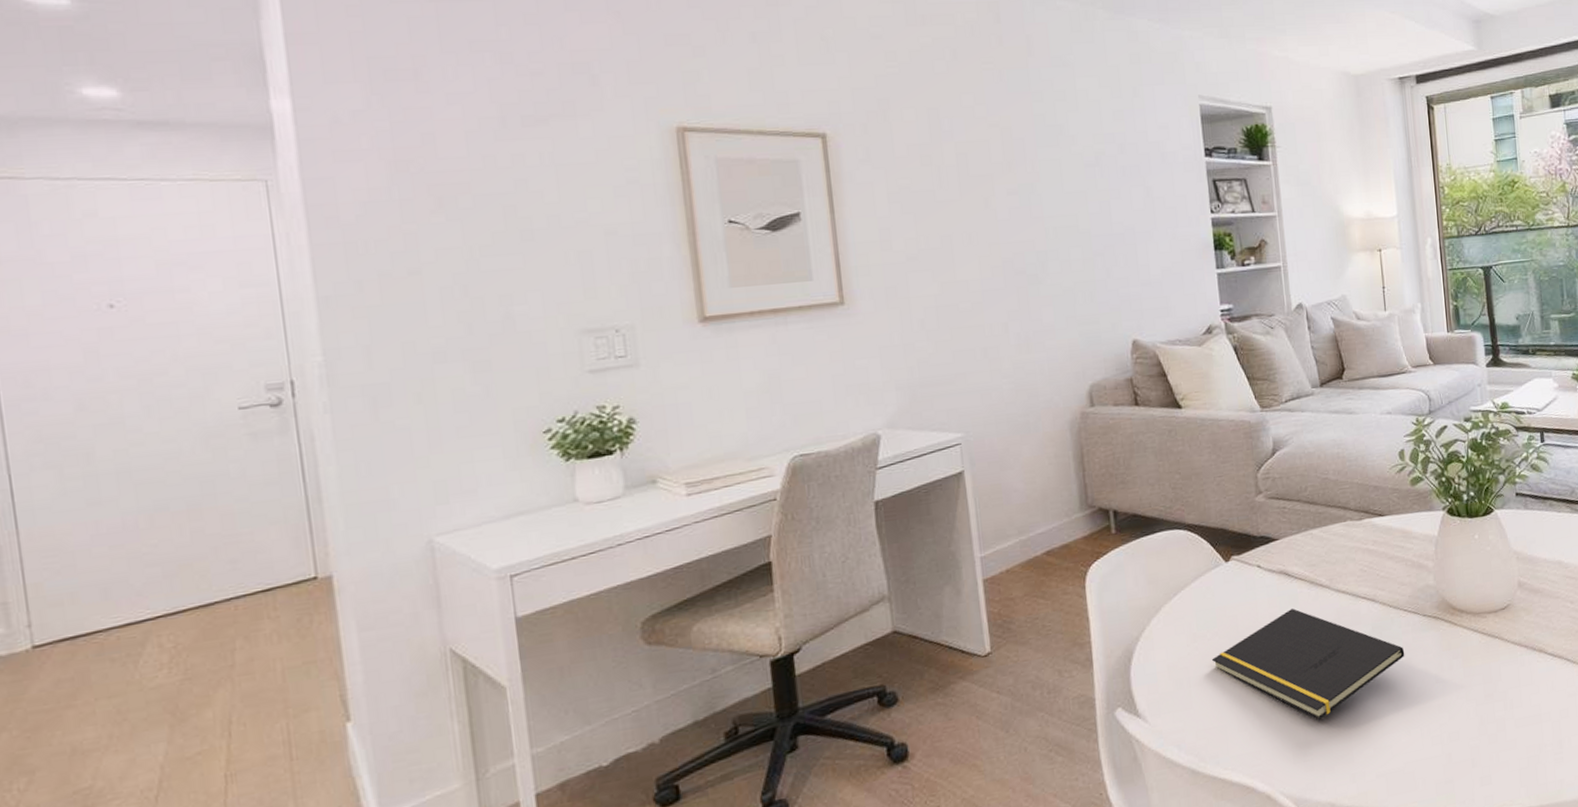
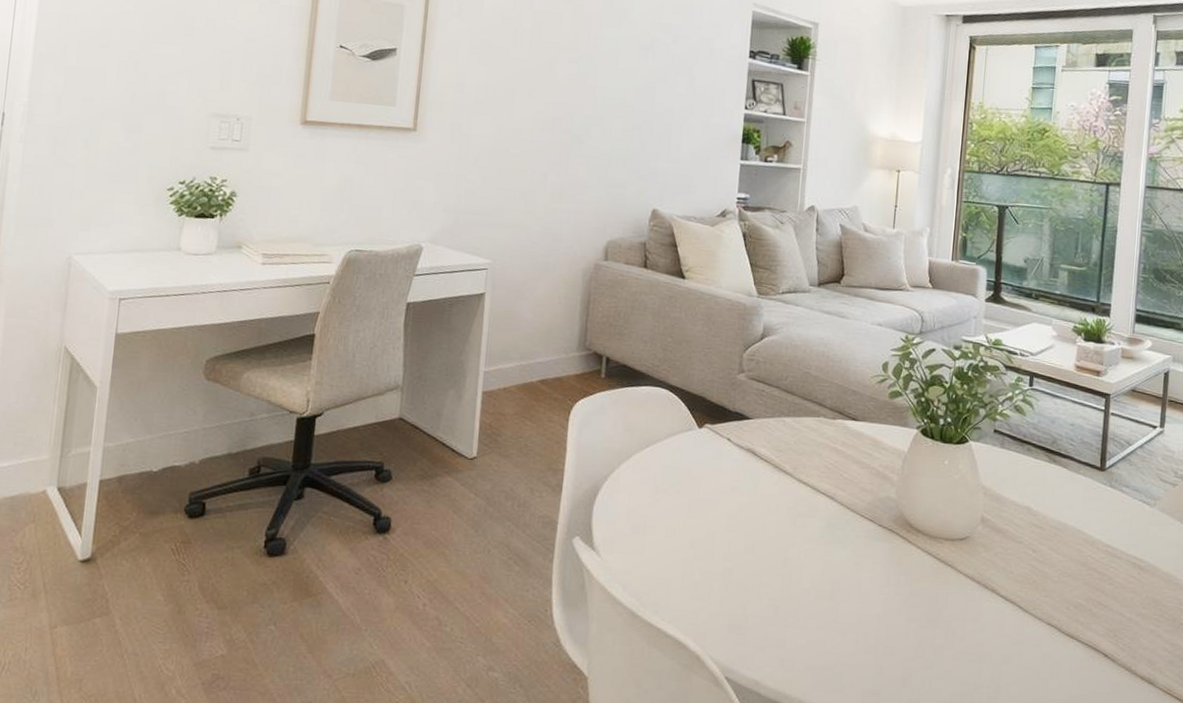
notepad: present [1211,607,1405,720] -> none [668,485,854,598]

